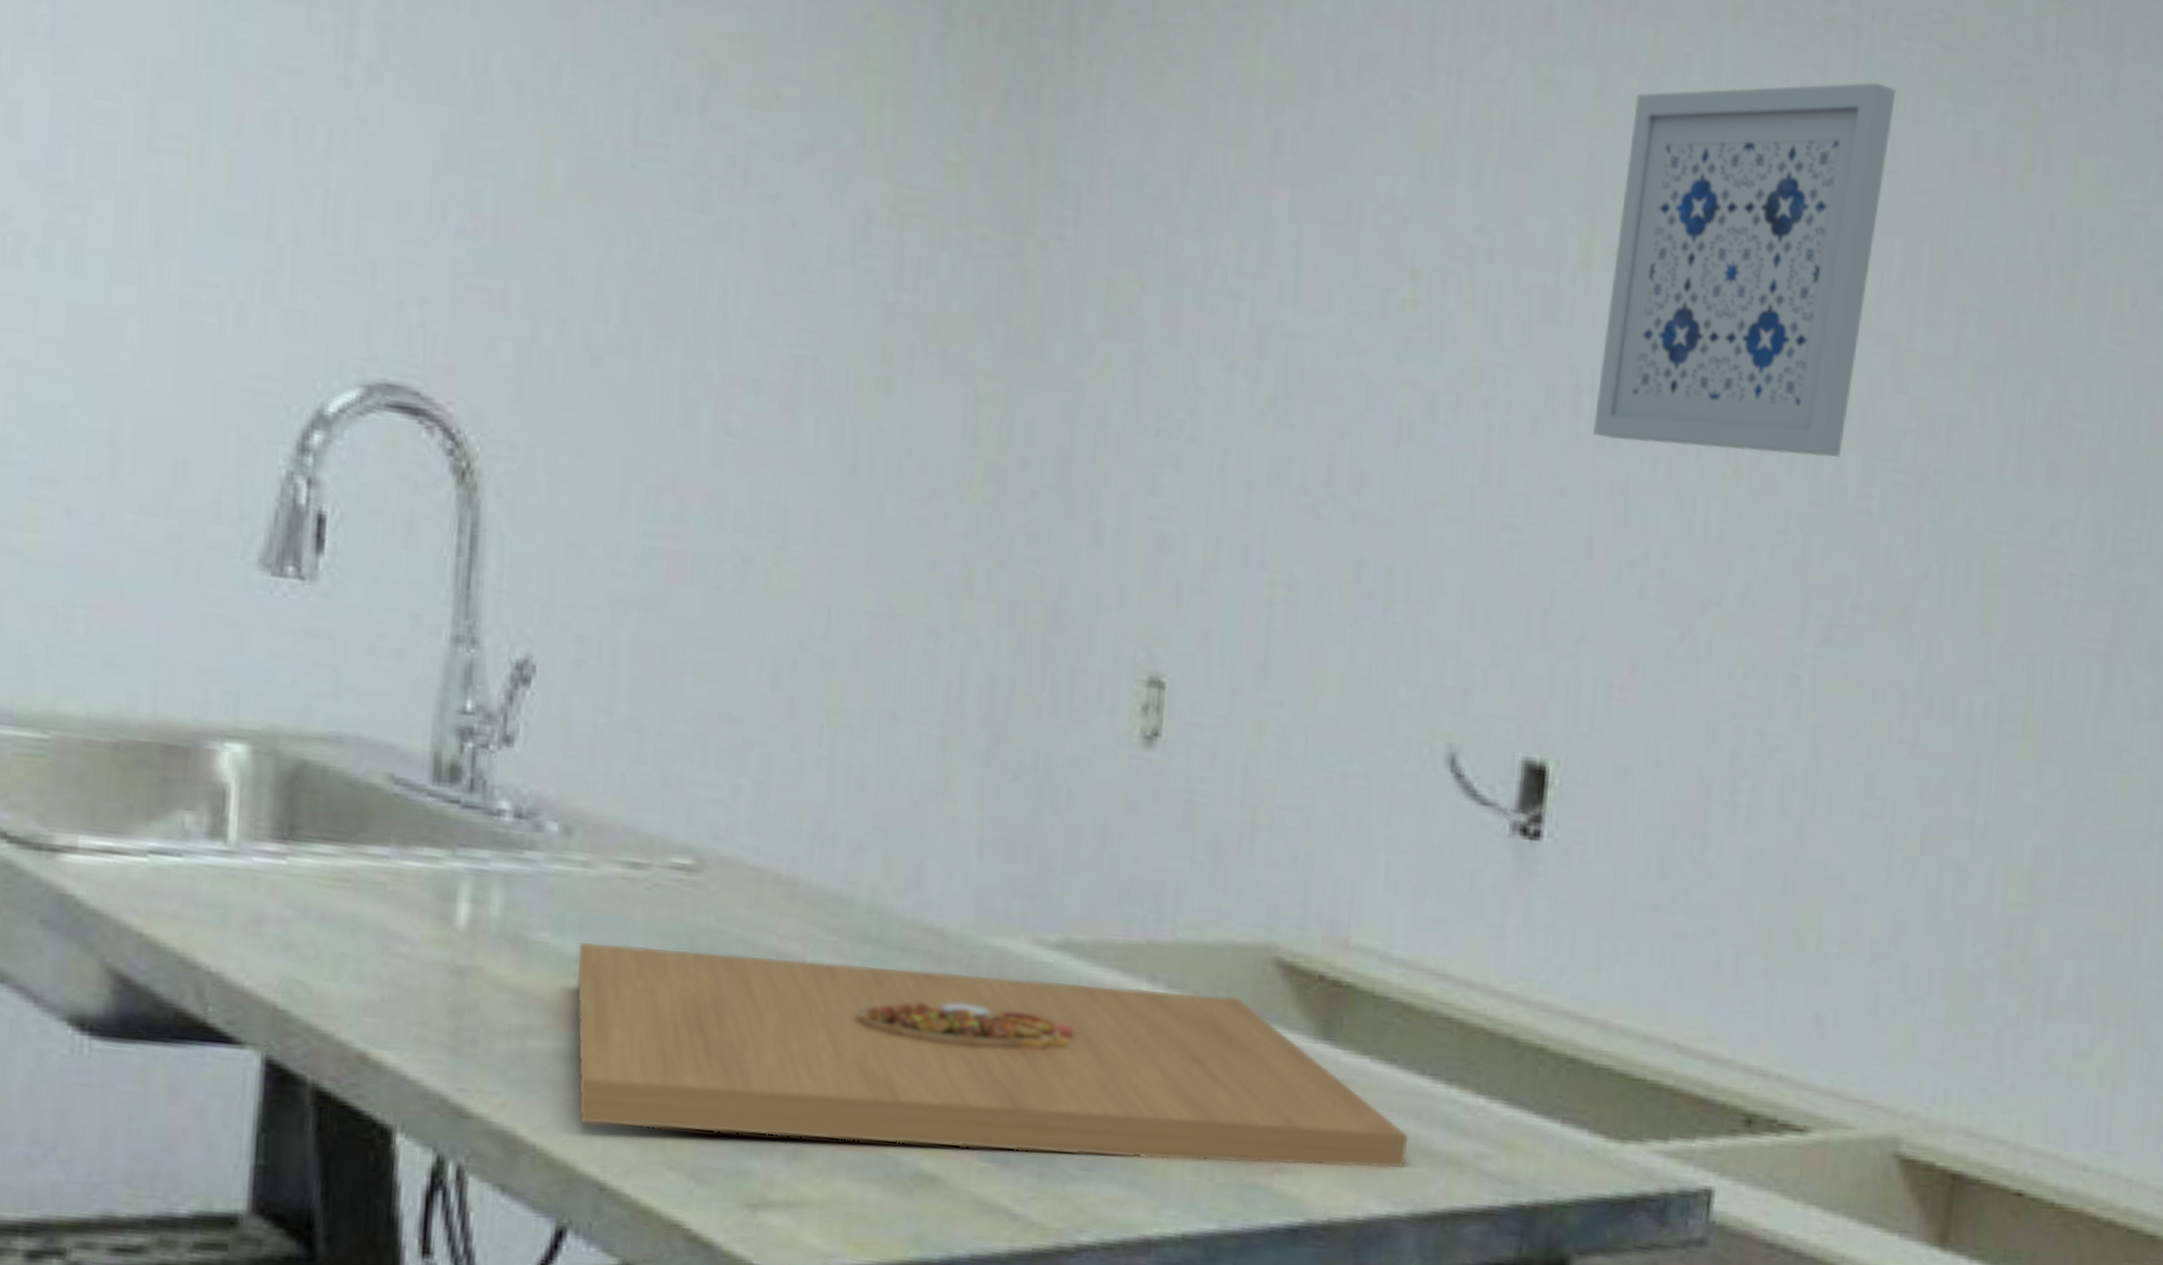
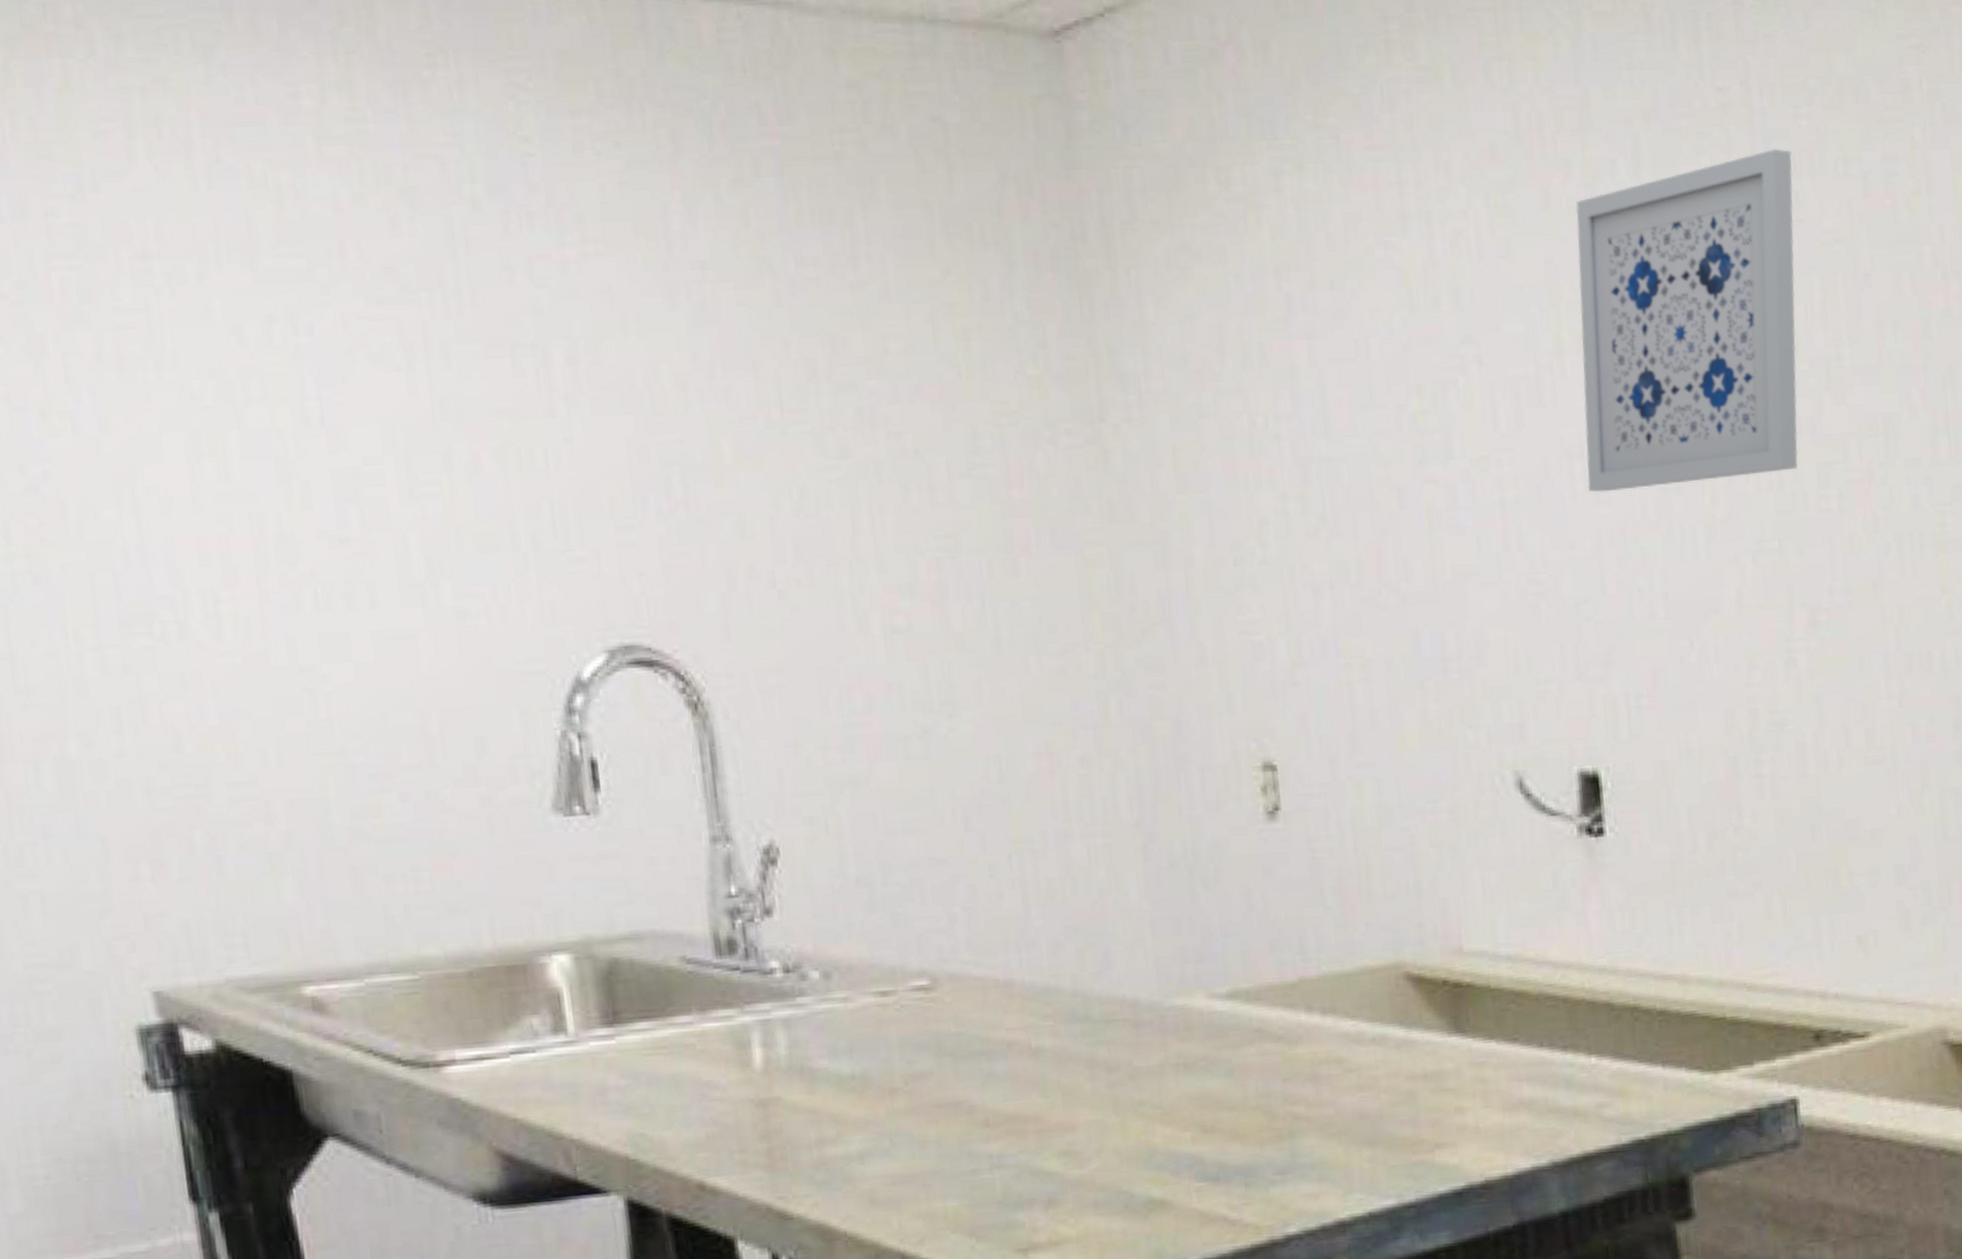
platter: present [577,943,1408,1169] -> none [851,1011,1540,1208]

